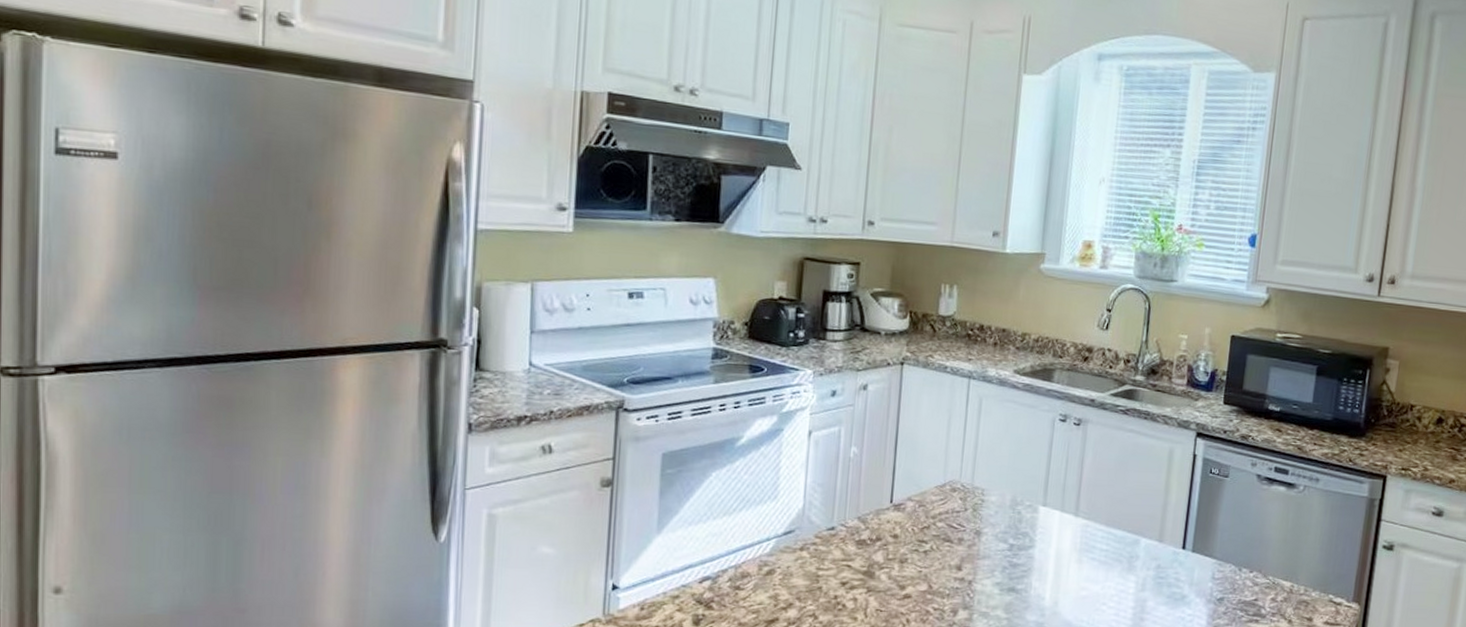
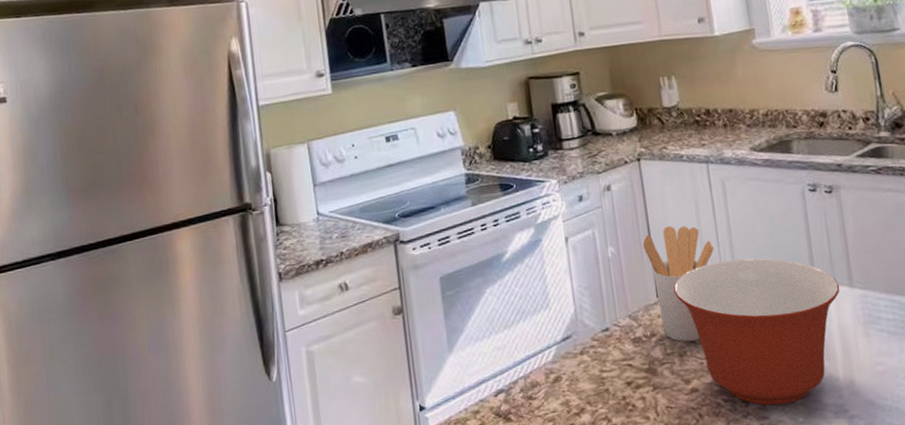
utensil holder: none [887,434,958,549] -> present [642,226,715,342]
mixing bowl: none [909,475,1066,618] -> present [673,258,840,406]

